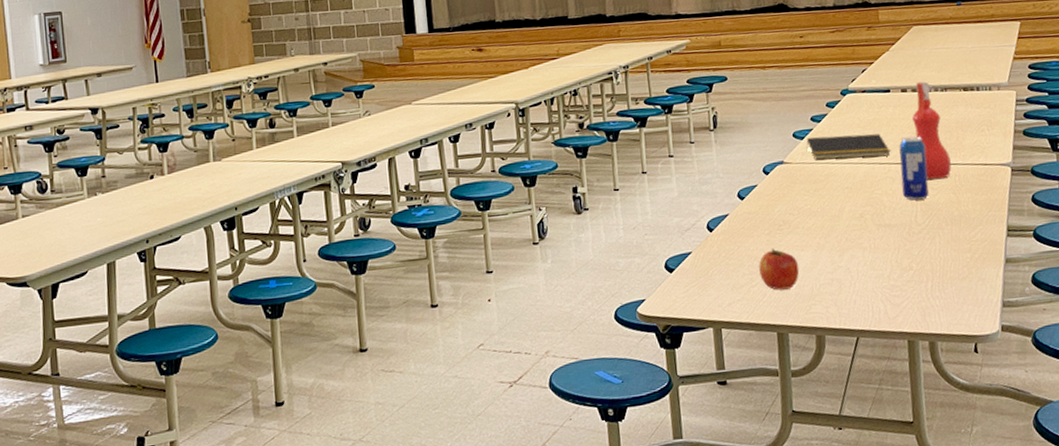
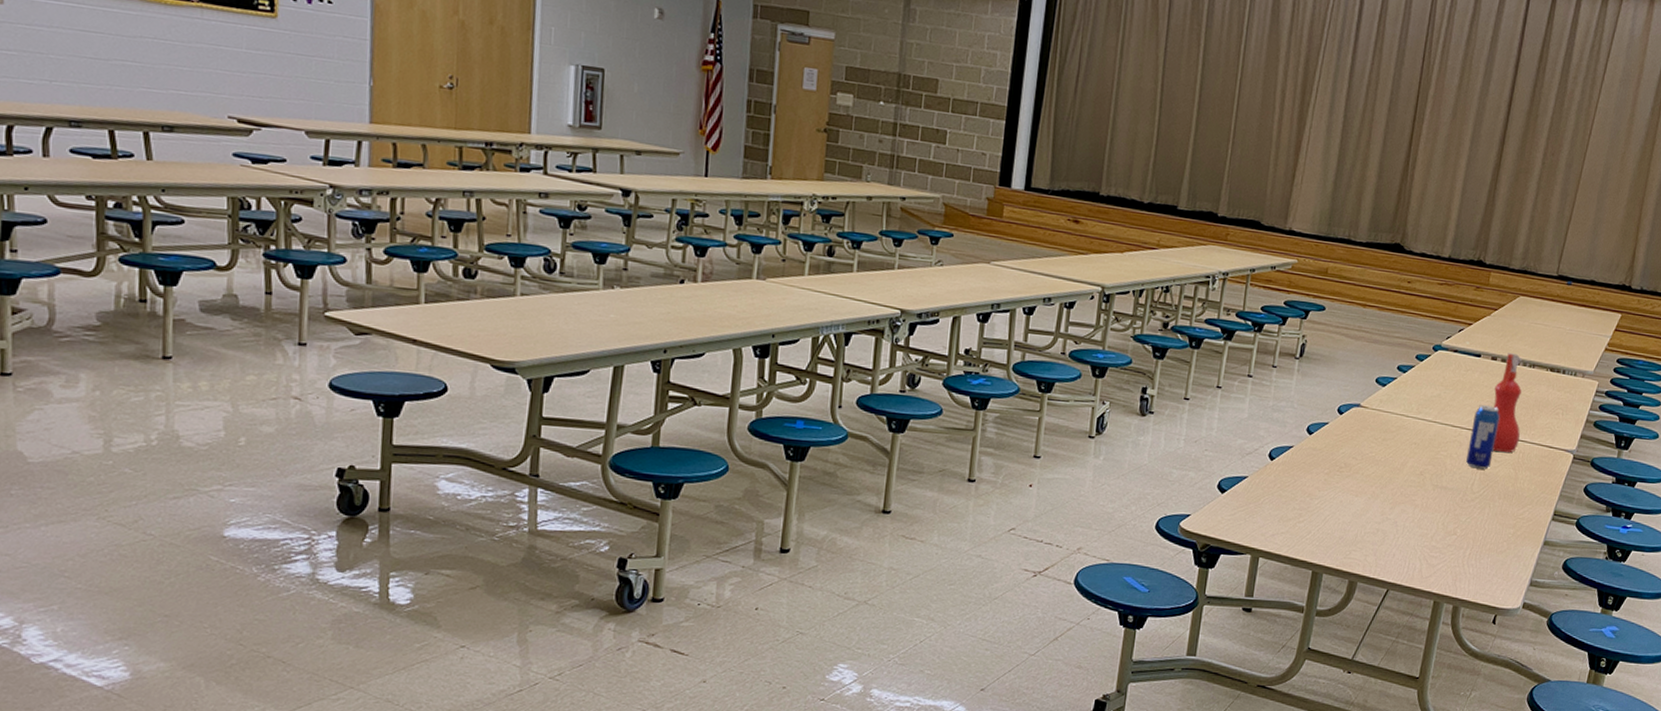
apple: present [758,248,800,290] -> none [1309,488,1350,531]
notepad: present [806,134,891,160] -> none [1385,385,1466,420]

